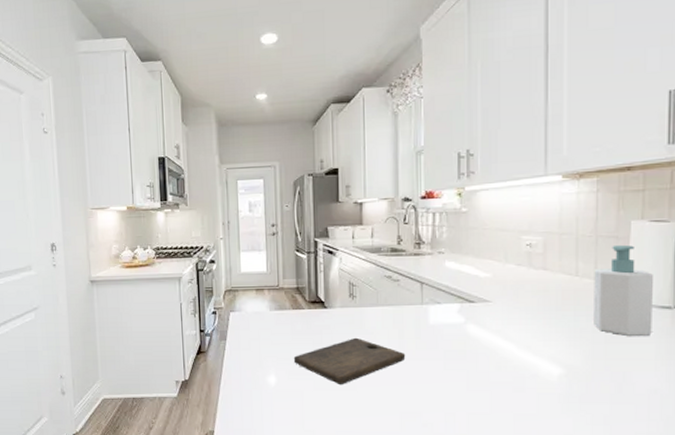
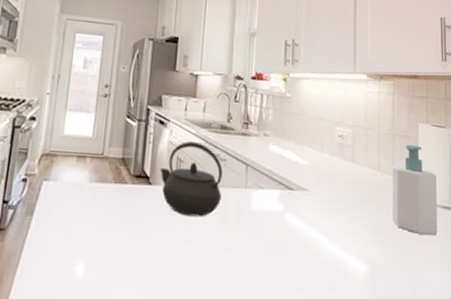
cutting board: present [293,337,406,386] -> none [107,220,227,279]
kettle: none [333,267,397,333] -> present [160,141,223,217]

